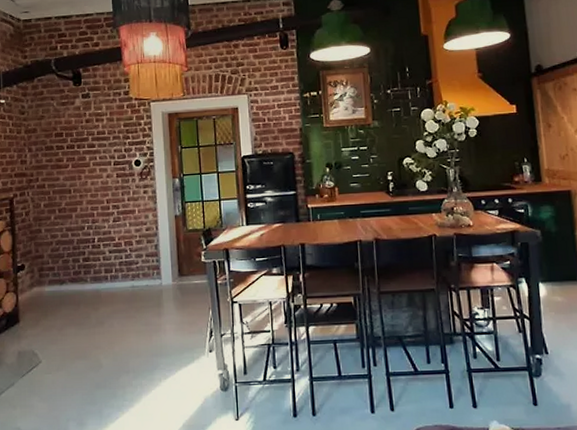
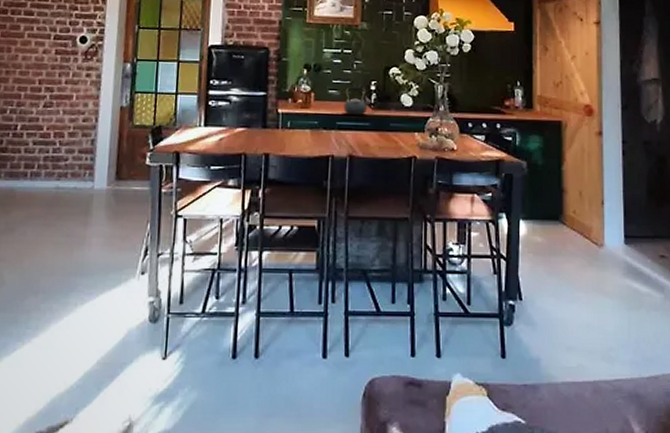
kettle: none [365,177,390,204] -> present [343,86,372,115]

